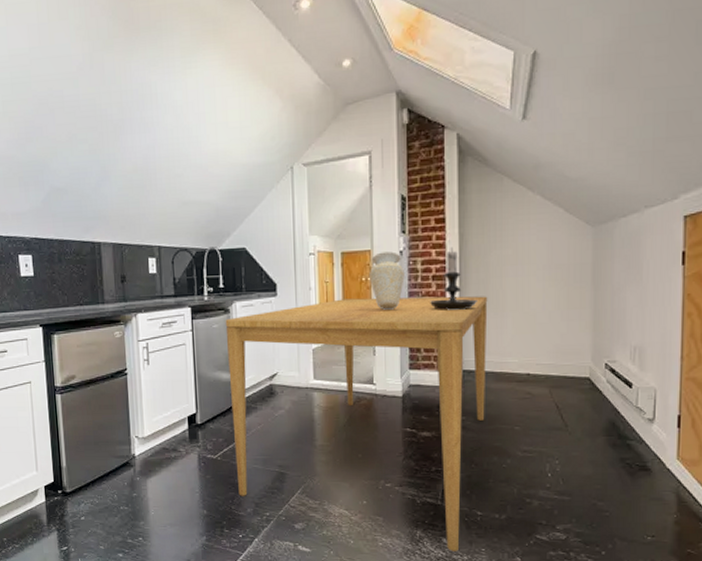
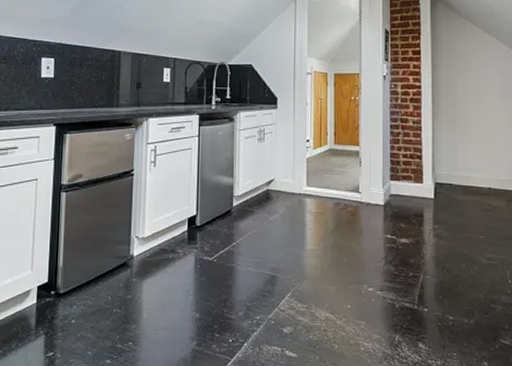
dining table: present [225,296,488,551] -> none [229,114,456,356]
vase: present [370,251,405,311] -> none [358,76,387,127]
candle holder: present [430,247,477,310] -> none [408,75,447,129]

